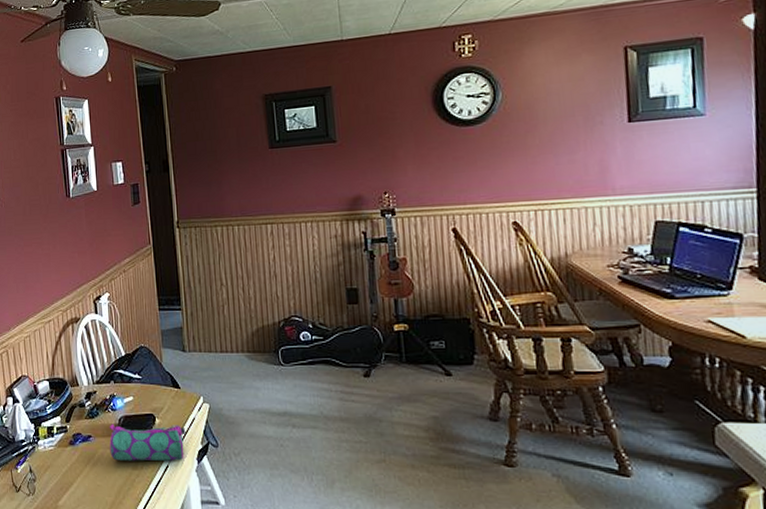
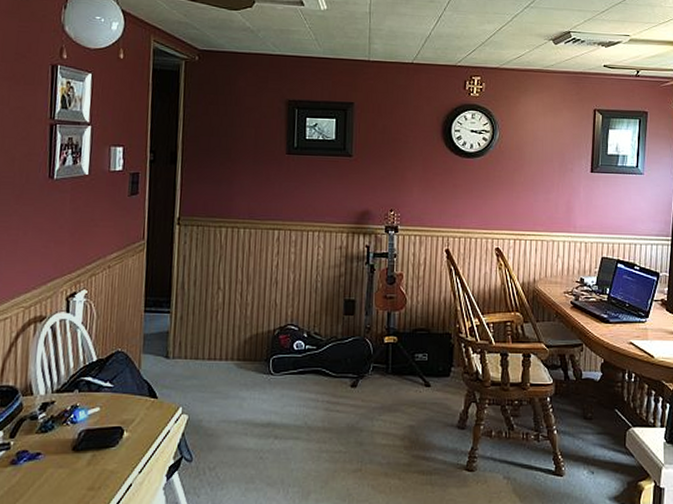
pencil case: present [109,424,186,461] -> none [62,438,157,481]

